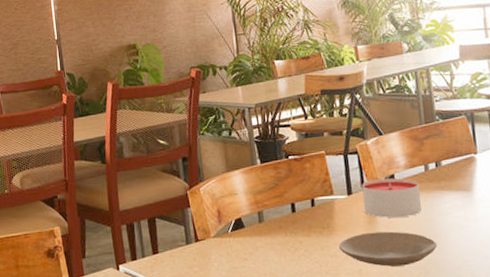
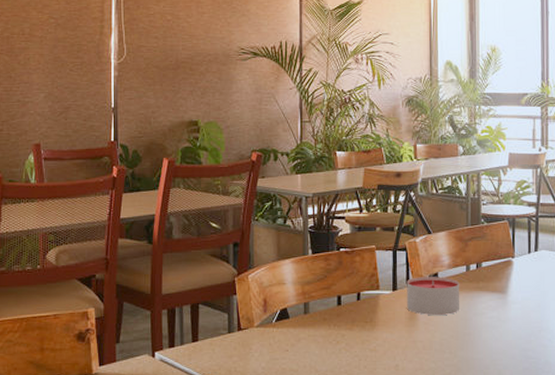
plate: present [338,231,437,267] -> none [378,328,470,363]

